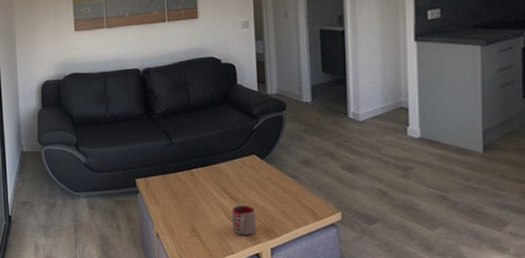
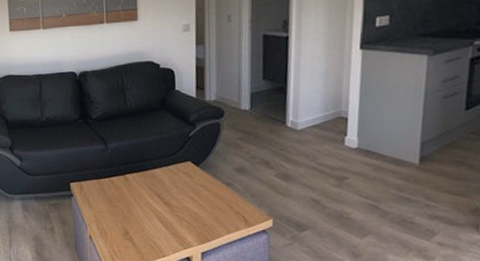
mug: present [231,205,256,236] -> none [164,211,188,240]

